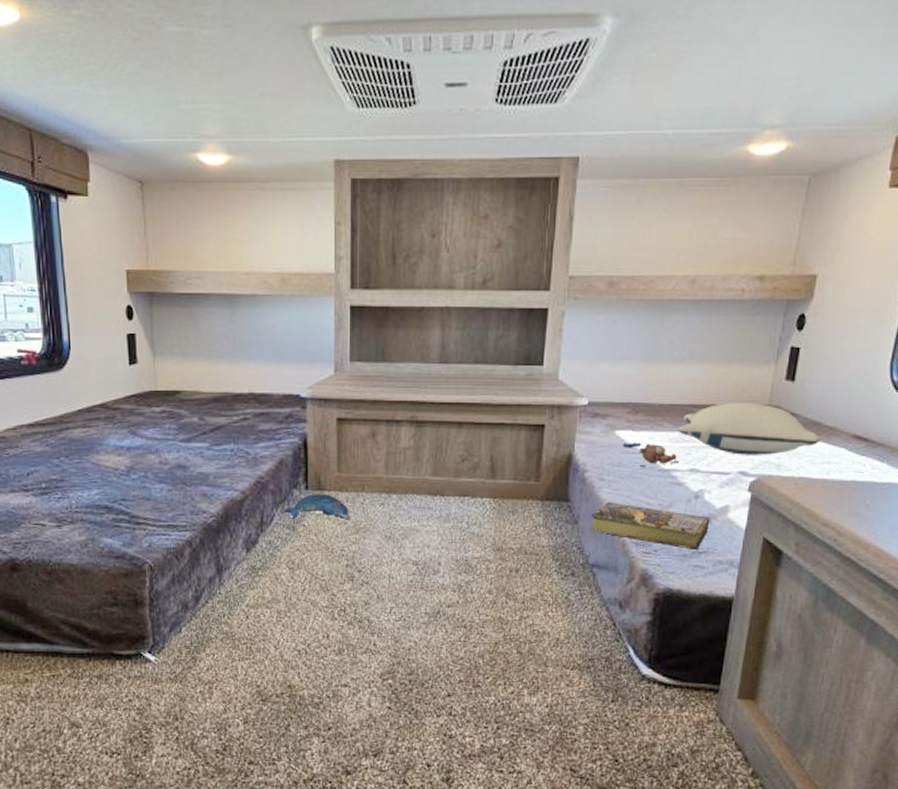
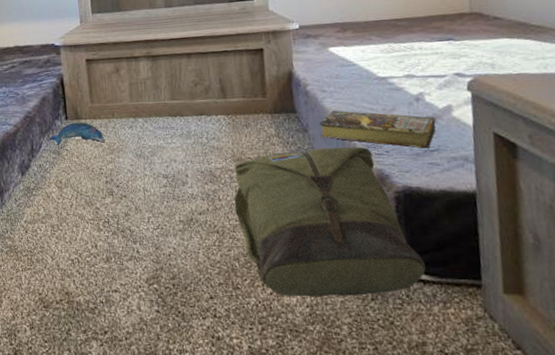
backpack: none [487,542,670,698] -> present [234,146,426,297]
teddy bear: present [622,442,680,468] -> none [336,55,394,78]
pillow: present [677,402,820,455] -> none [386,11,529,59]

